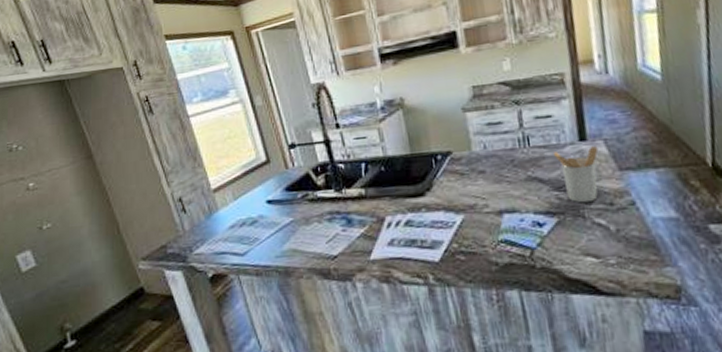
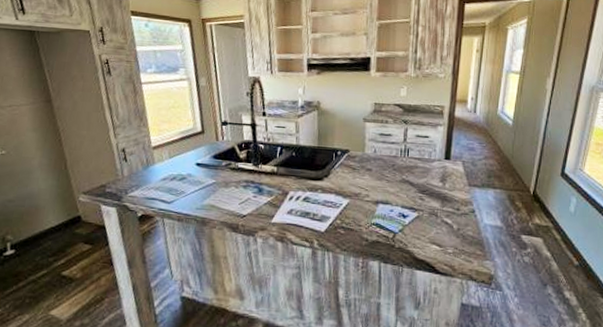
utensil holder: present [552,146,599,203] -> none [424,164,457,206]

